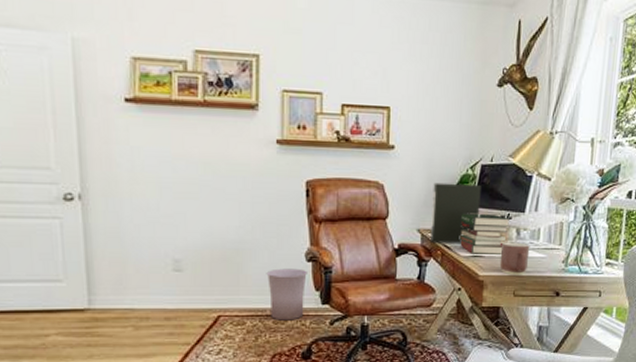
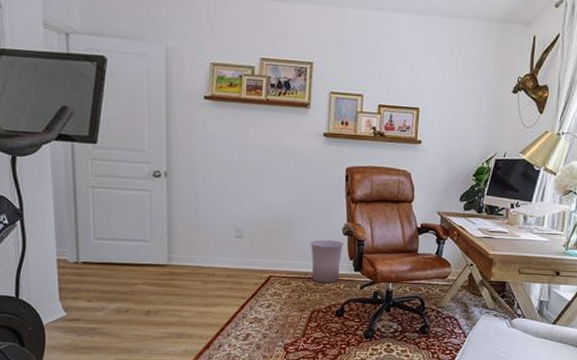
binder: present [429,182,481,244] -> none [447,173,495,226]
books: present [459,213,509,256] -> none [473,199,518,238]
mug: present [499,242,530,275] -> none [507,226,535,256]

